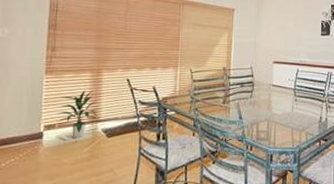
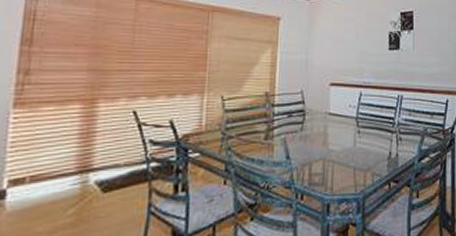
indoor plant: present [57,90,98,139] -> none [28,127,90,197]

